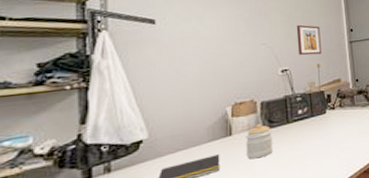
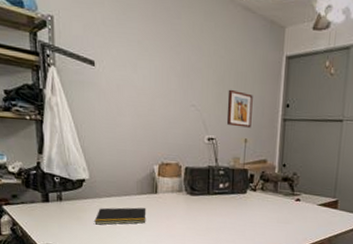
jar: present [246,123,273,160] -> none [169,188,193,221]

